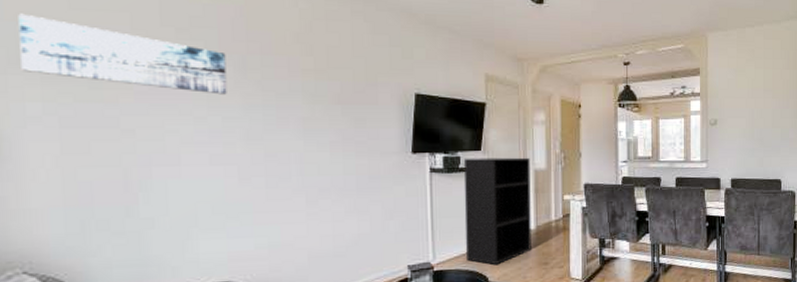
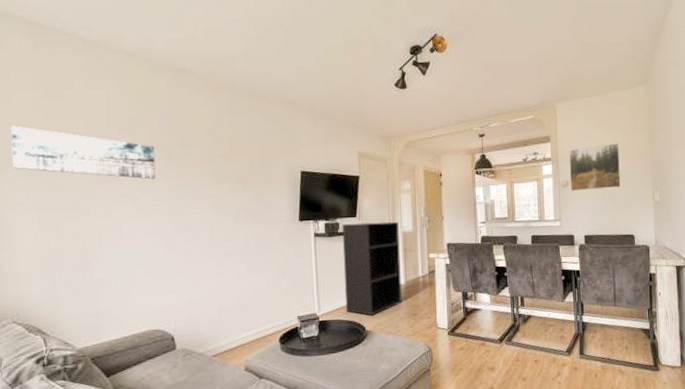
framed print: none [718,80,770,131] -> present [568,143,621,192]

